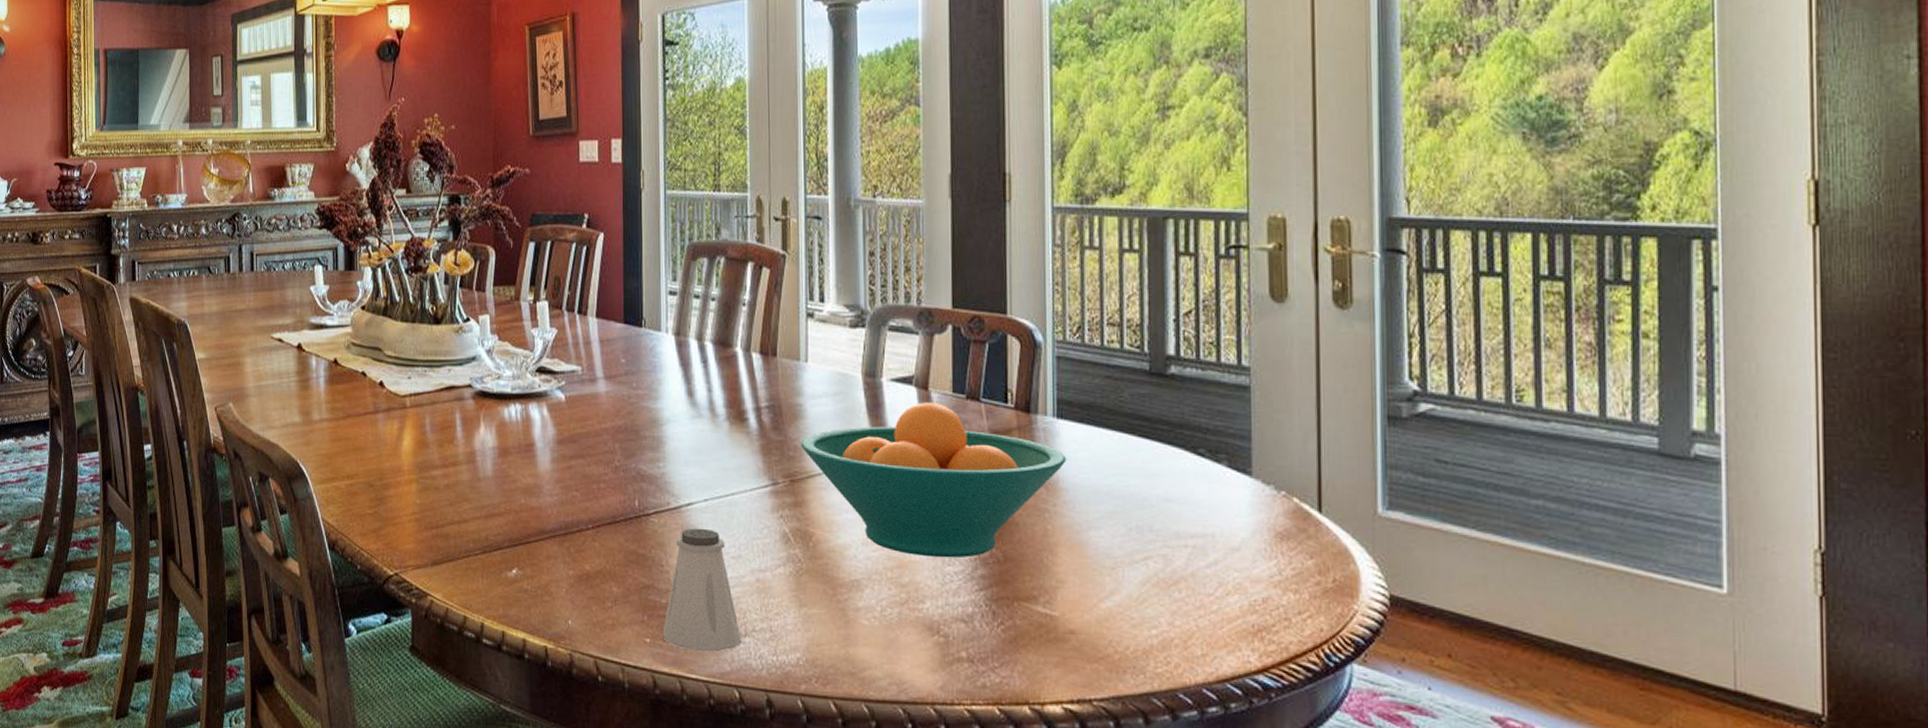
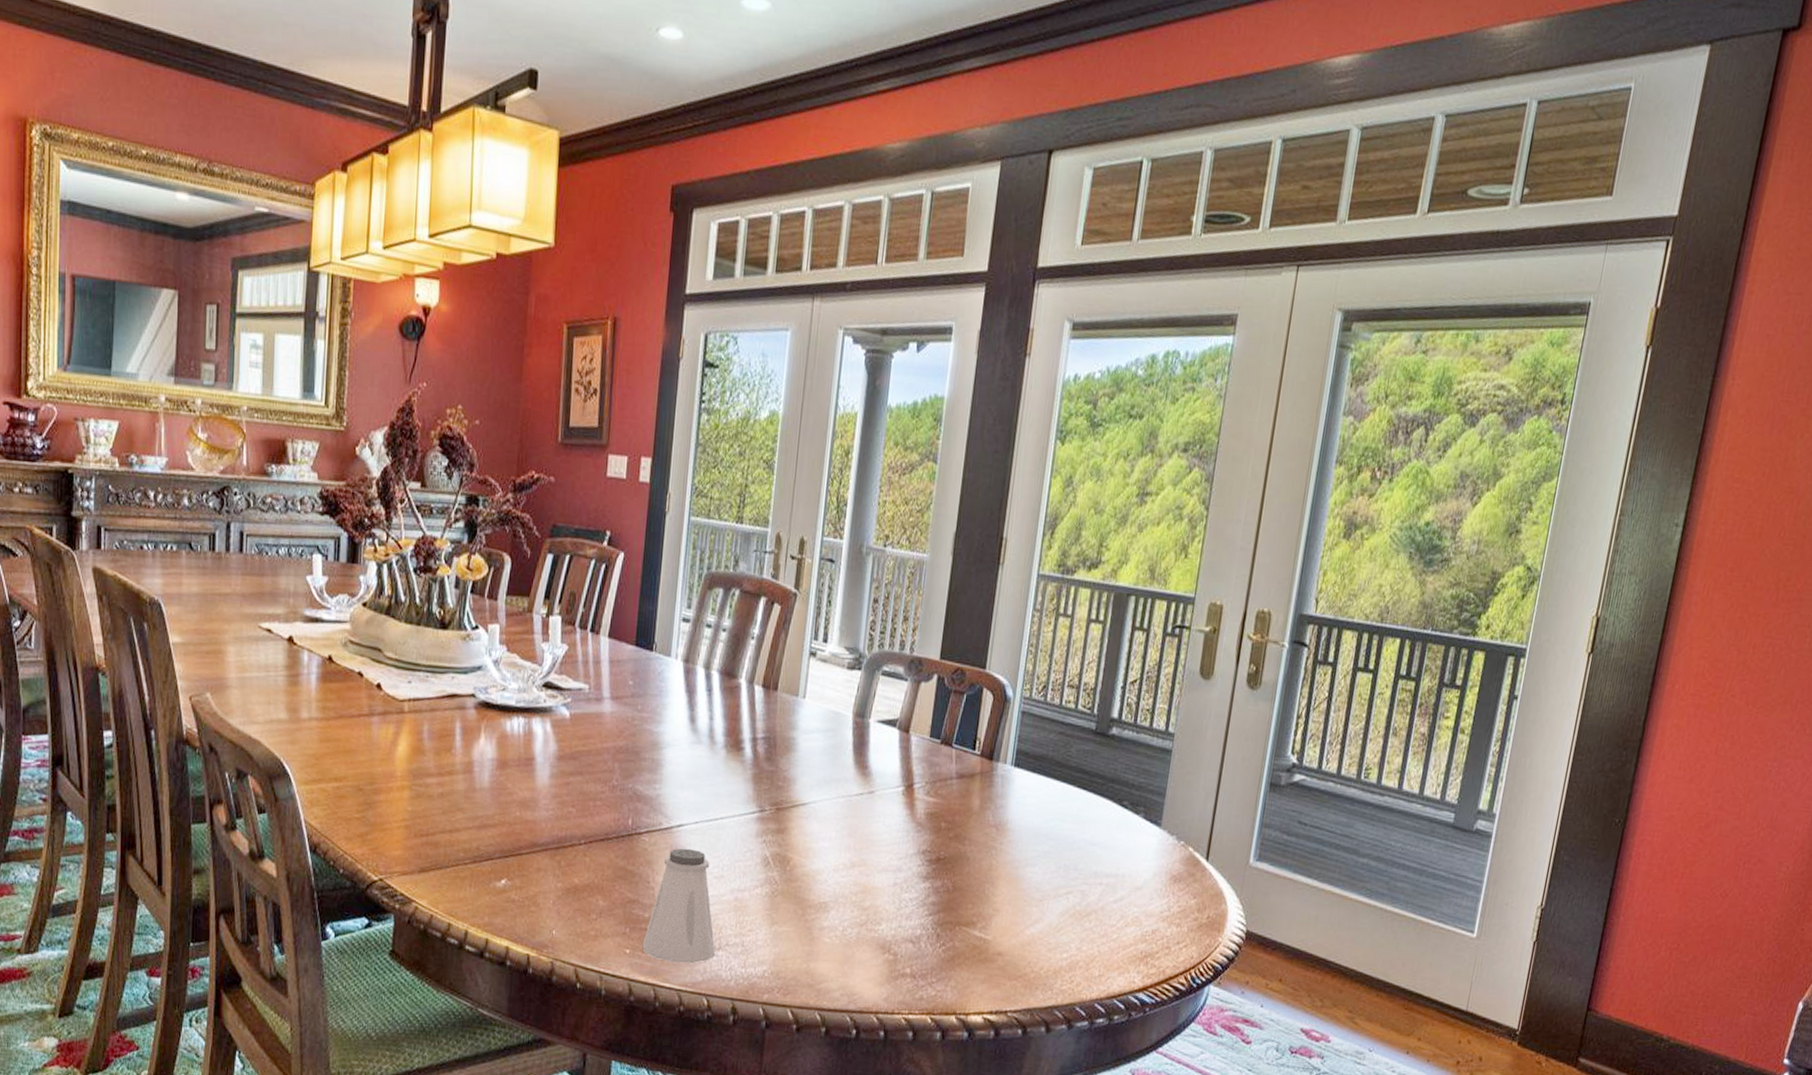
fruit bowl: present [801,402,1067,558] -> none [789,744,1017,886]

